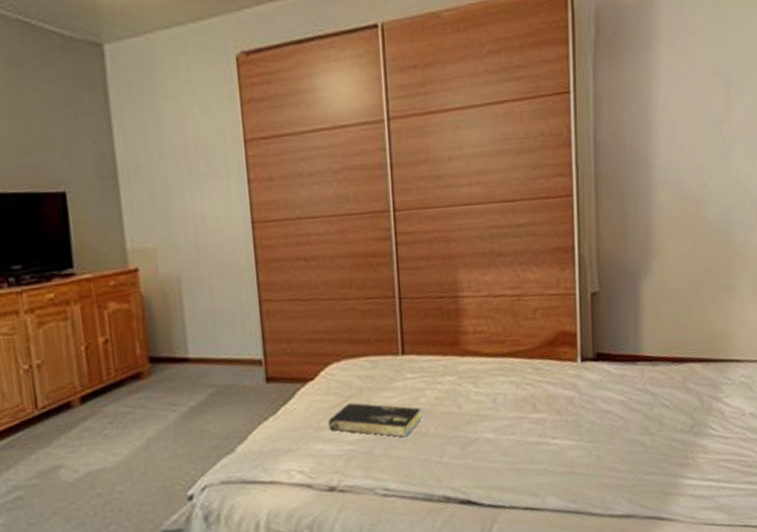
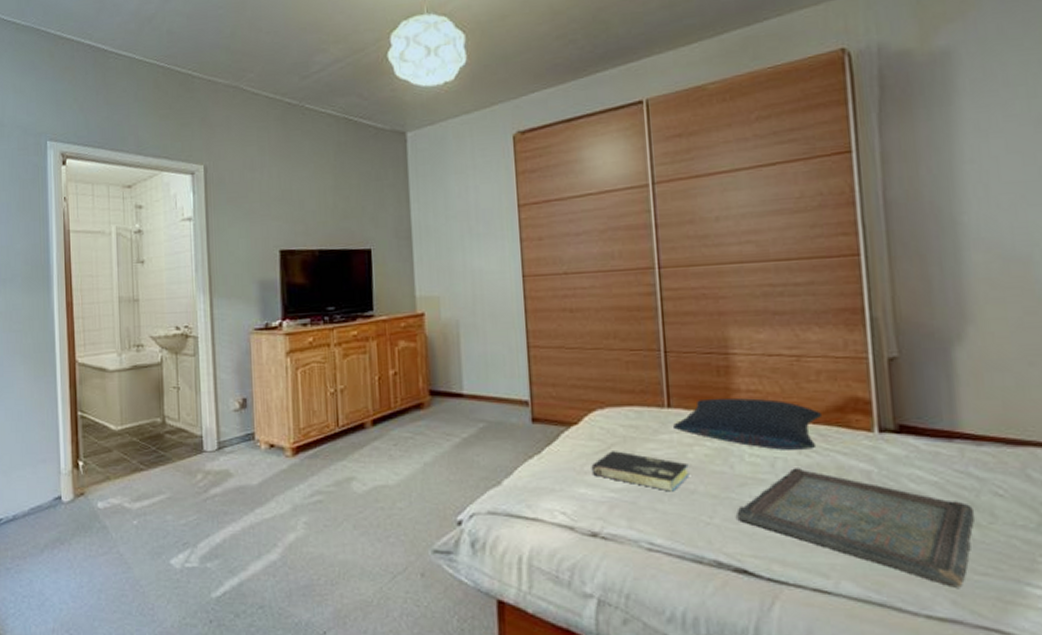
pillow: none [407,339,537,387] -> present [673,398,823,450]
serving tray: none [463,401,649,489] -> present [737,468,975,588]

